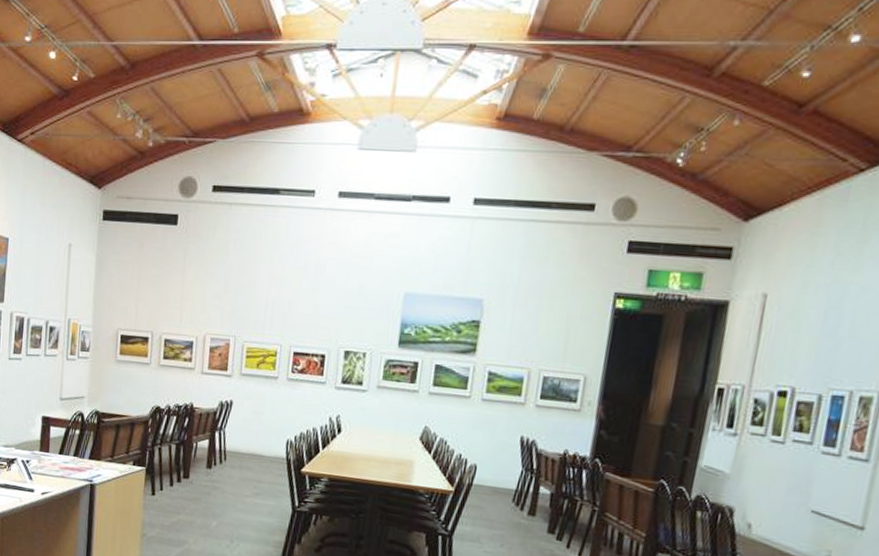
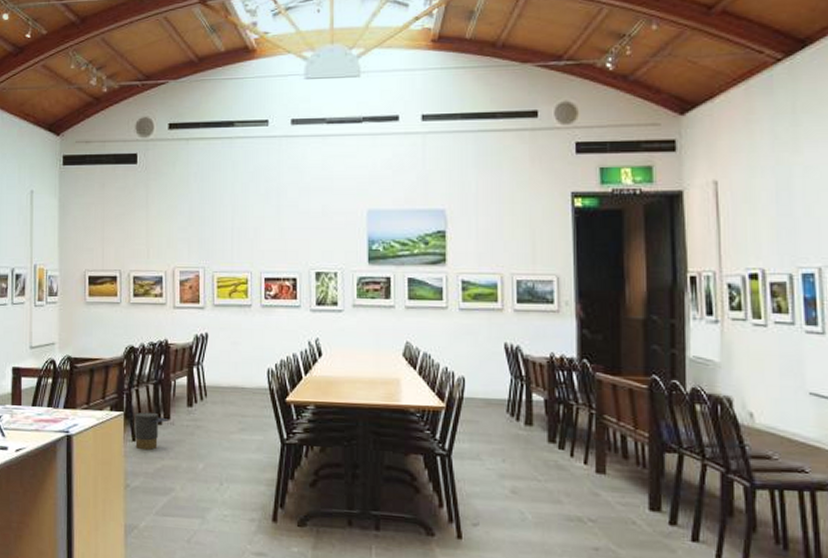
trash can: none [154,469,188,505] -> present [134,412,169,450]

